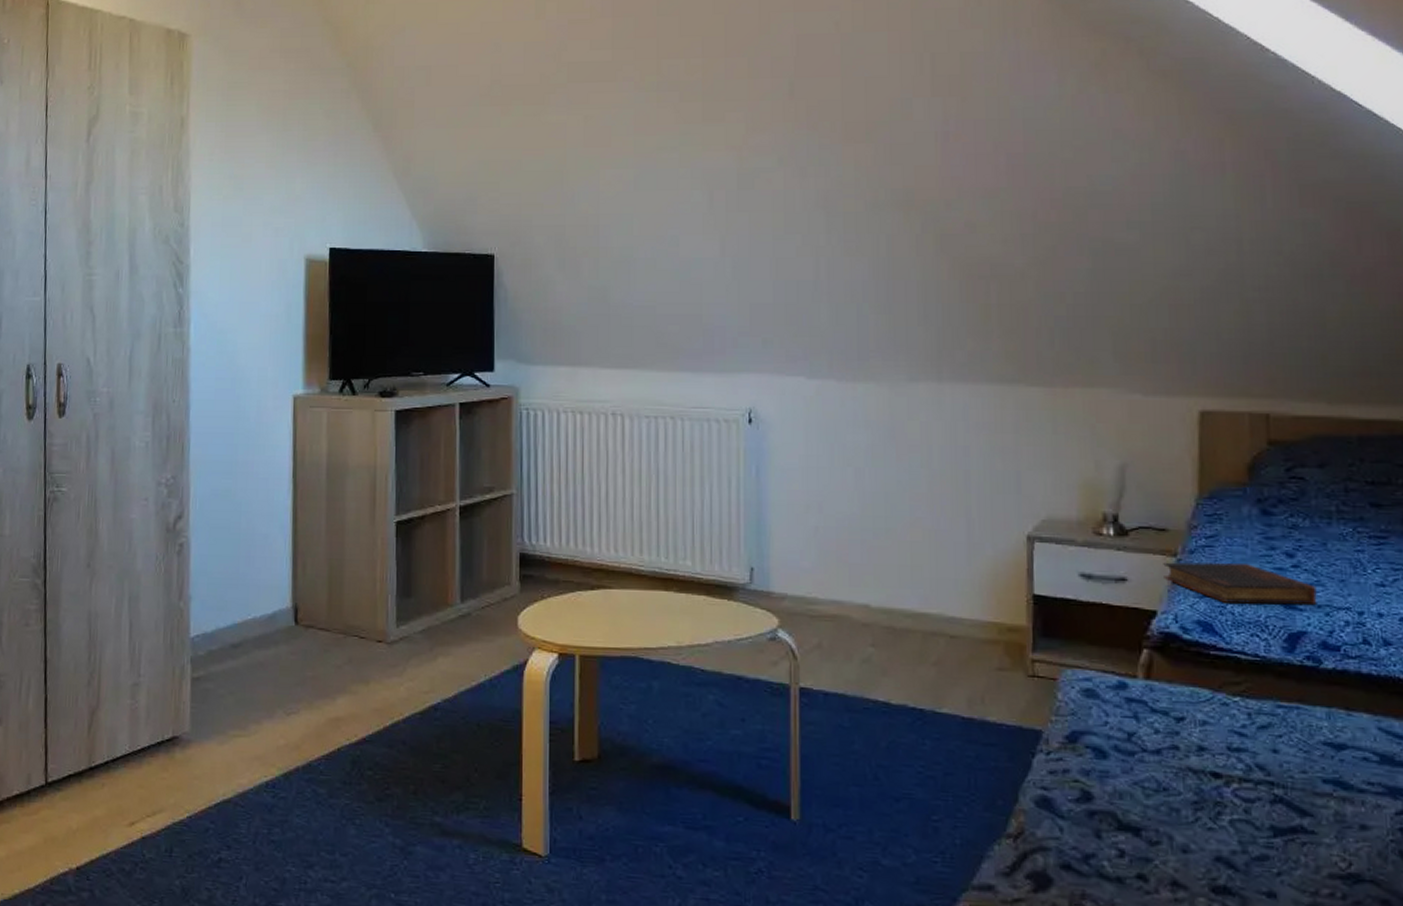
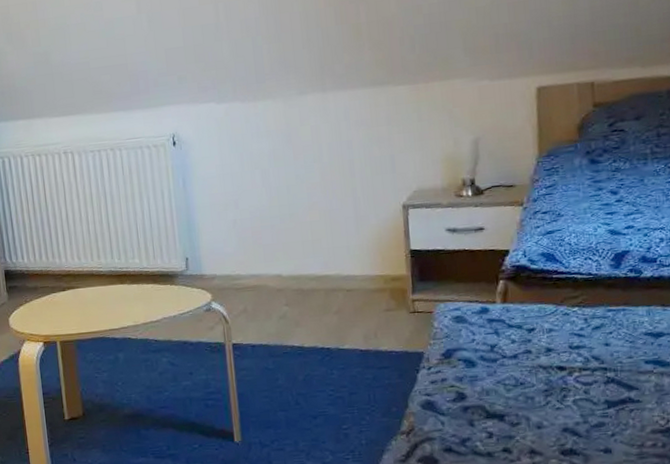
book: present [1163,562,1317,605] -> none [512,204,637,237]

